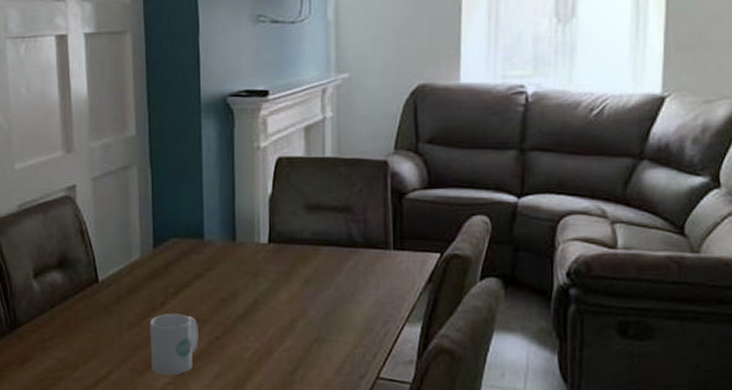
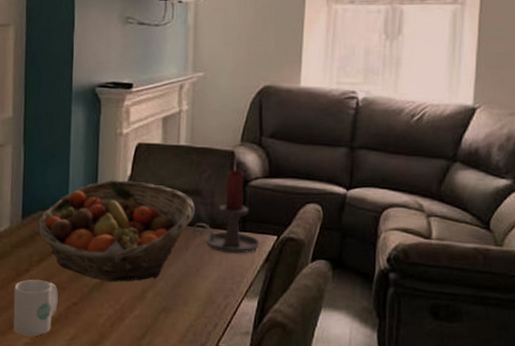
fruit basket: none [172,200,346,313] -> present [38,180,195,283]
candle holder: none [343,182,421,275] -> present [192,170,260,254]

